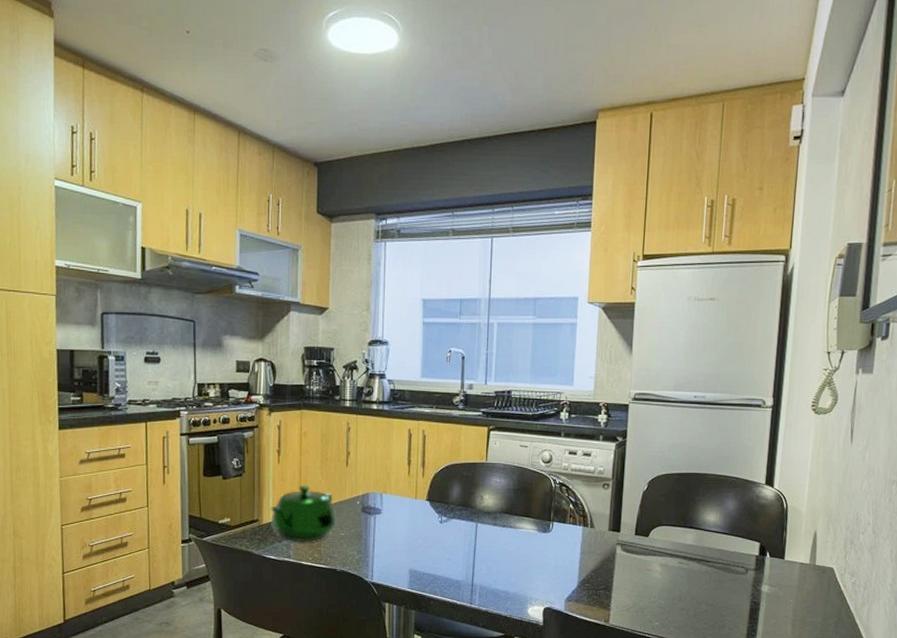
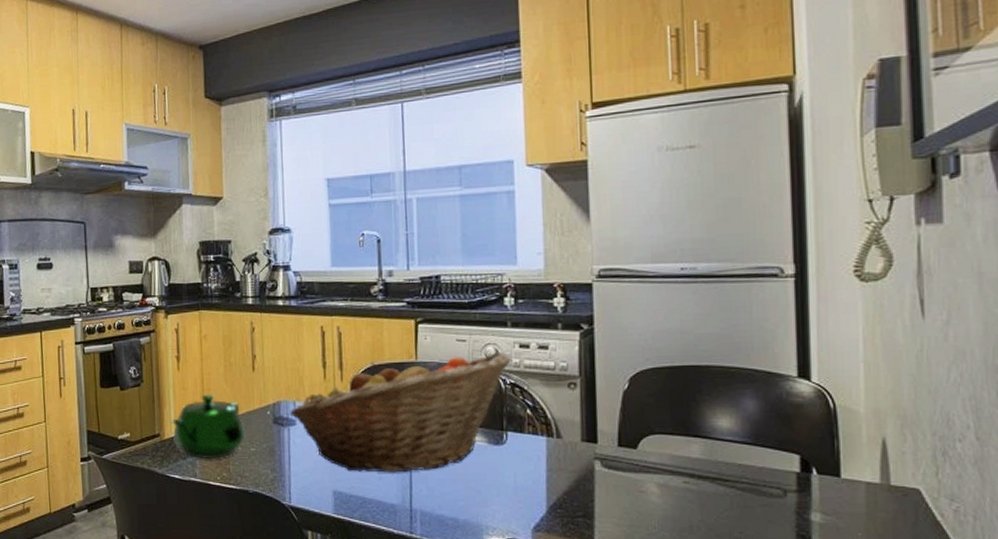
fruit basket: none [376,457,562,555] -> present [289,351,511,473]

